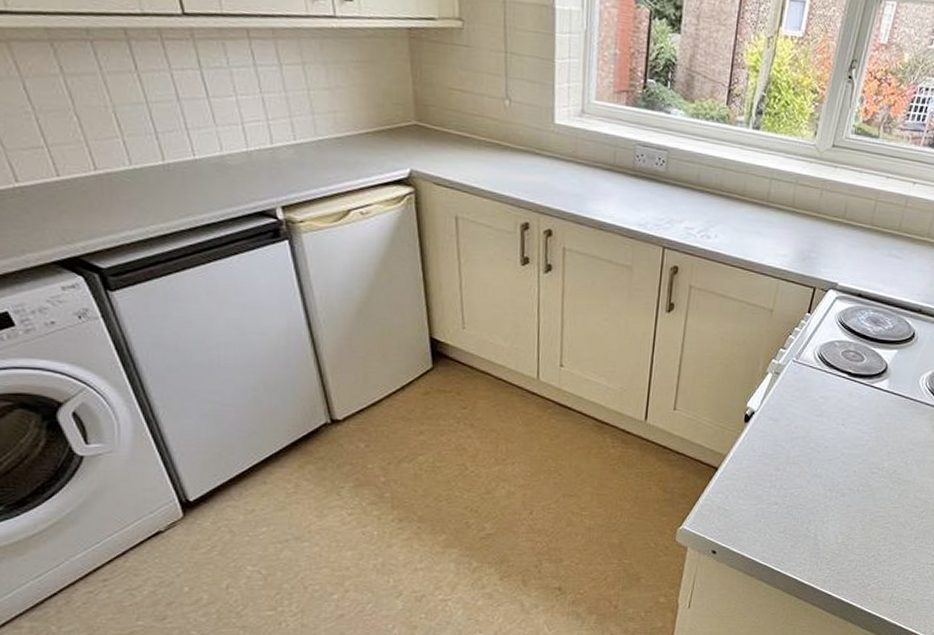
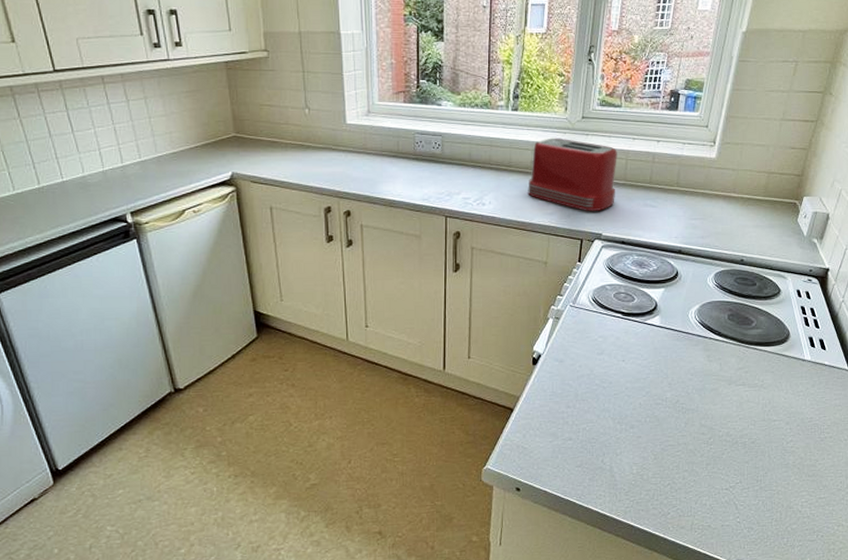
toaster: none [760,165,867,257] -> present [528,137,617,211]

